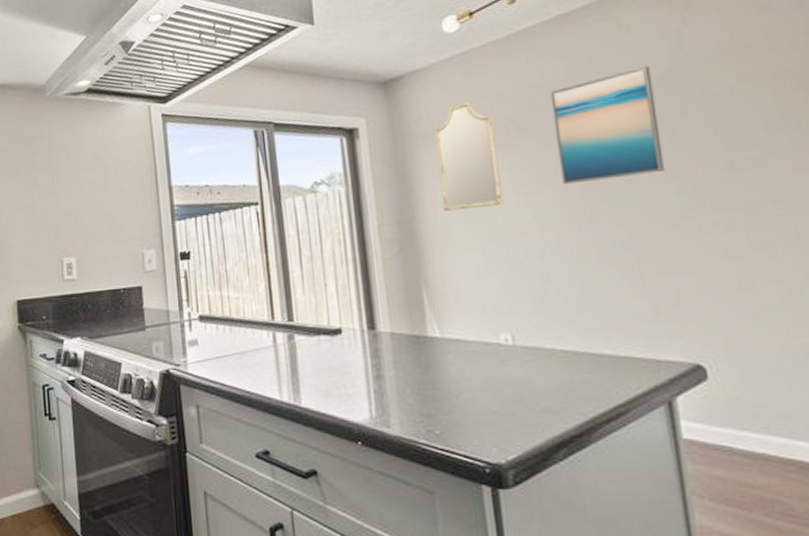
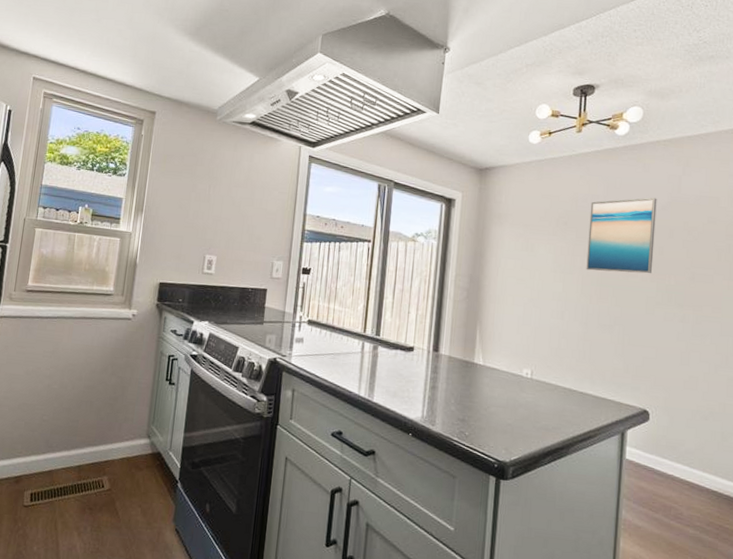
home mirror: present [433,101,504,211] -> none [503,196,550,276]

